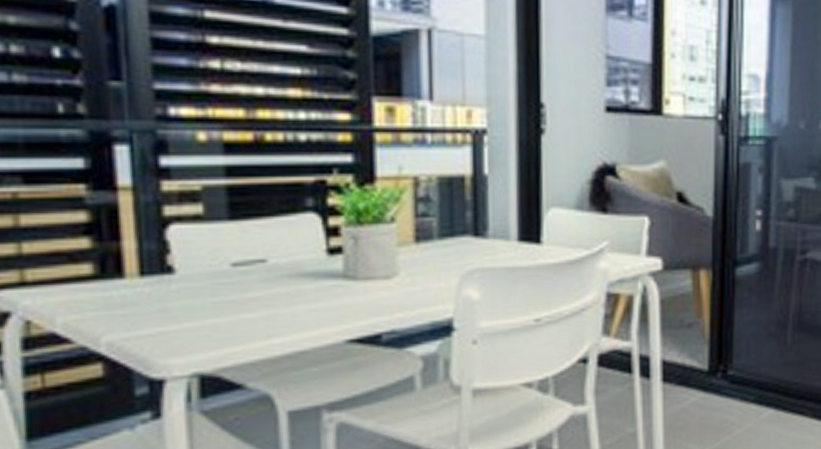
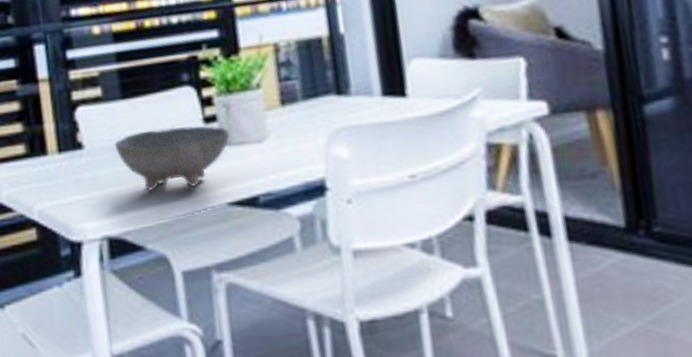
bowl: none [215,256,356,324] -> present [114,125,230,191]

